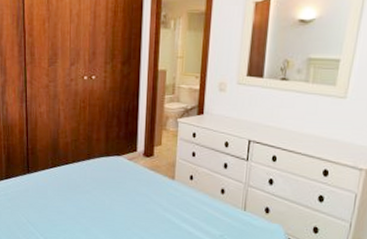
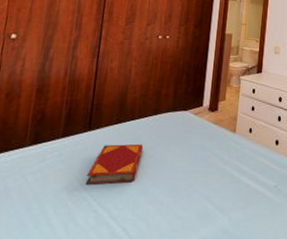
hardback book: none [31,186,80,222] -> present [85,144,144,184]

